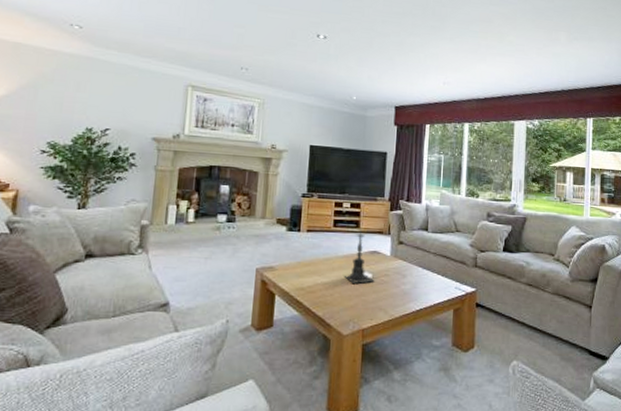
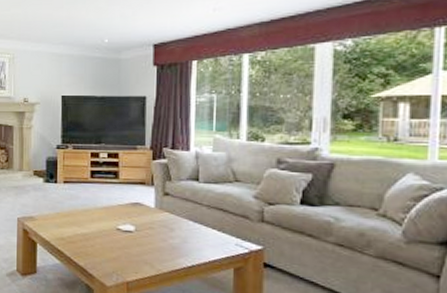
candle holder: present [345,228,375,283] -> none [105,178,138,236]

